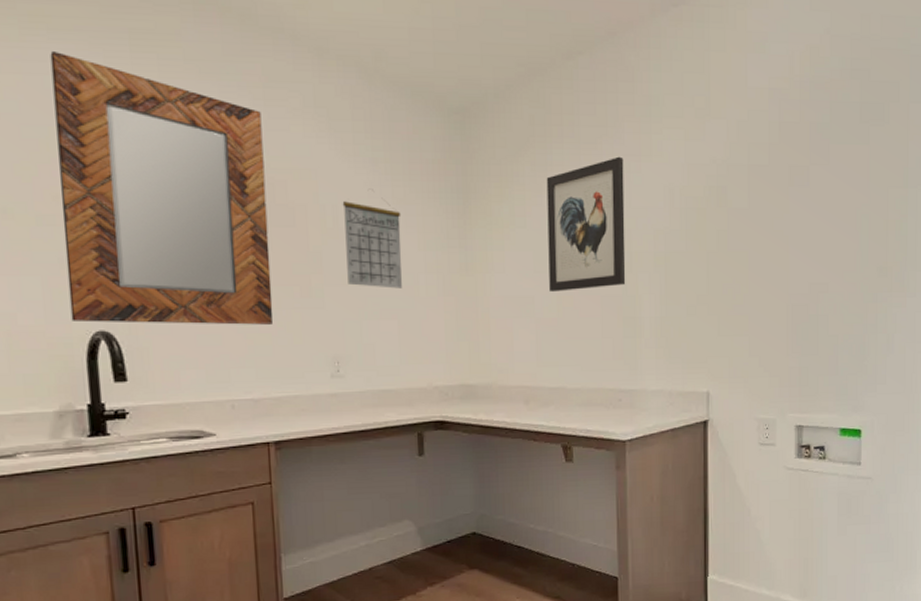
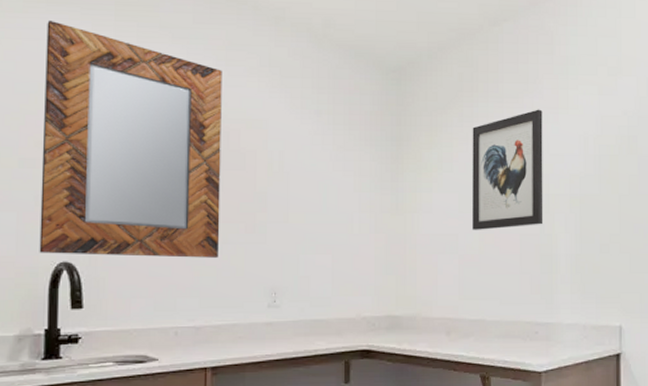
calendar: present [342,188,403,289] -> none [288,137,340,226]

